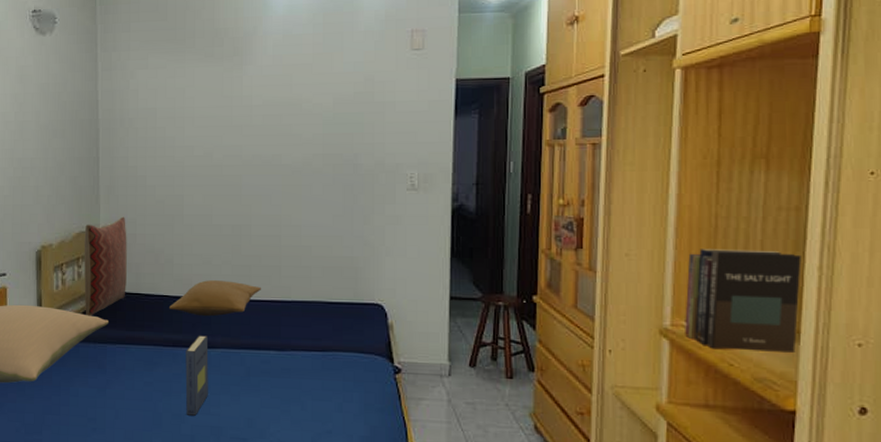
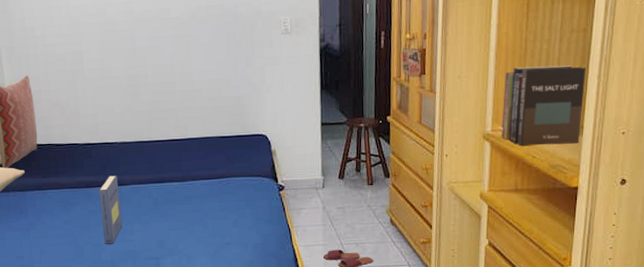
pillow: present [168,280,261,317] -> none [79,125,161,159]

